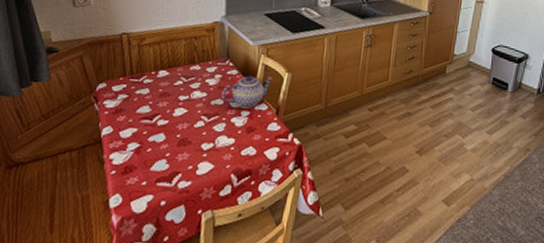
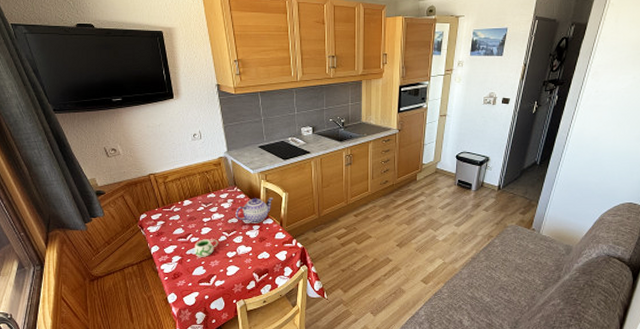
mug: none [159,123,194,147] -> present [195,239,219,257]

